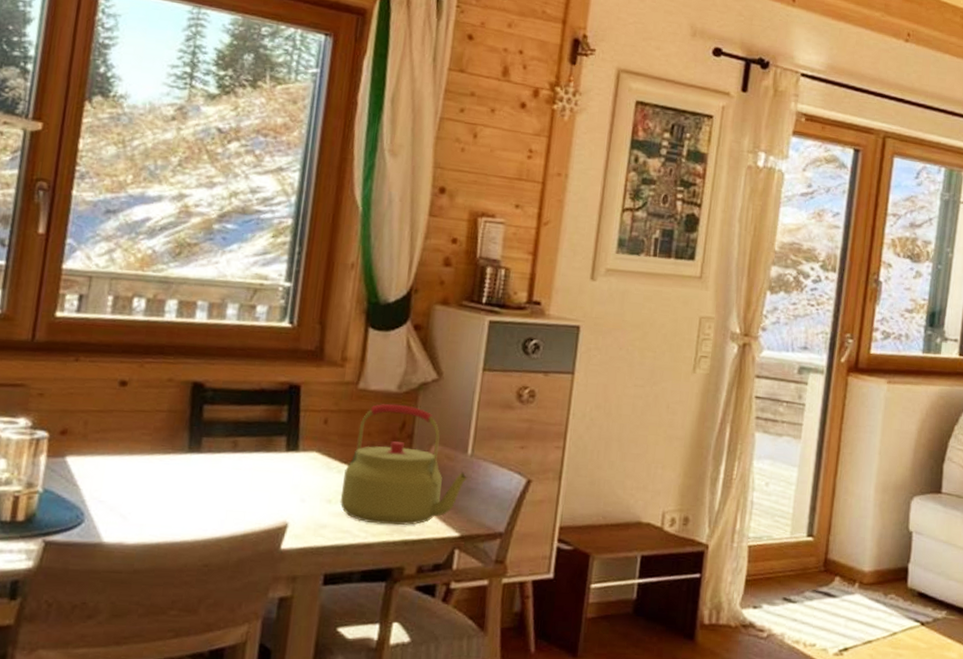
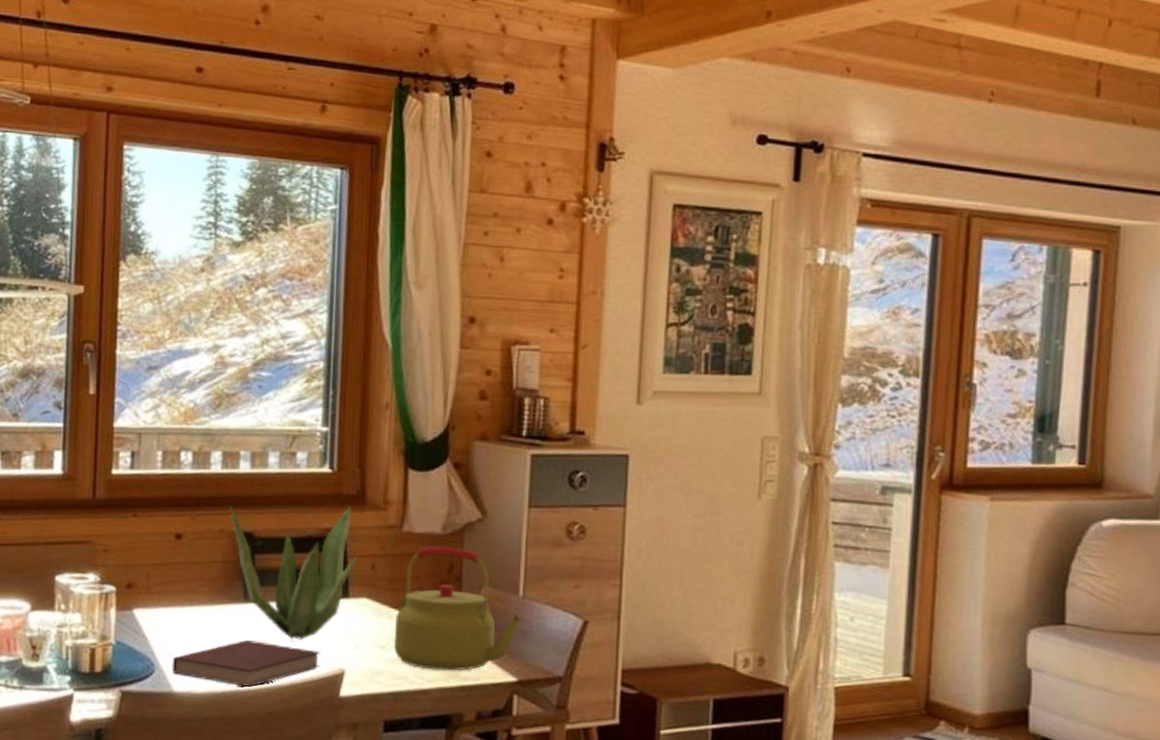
notebook: none [103,490,265,538] -> present [172,639,321,687]
plant: none [181,356,311,493] -> present [230,507,358,641]

